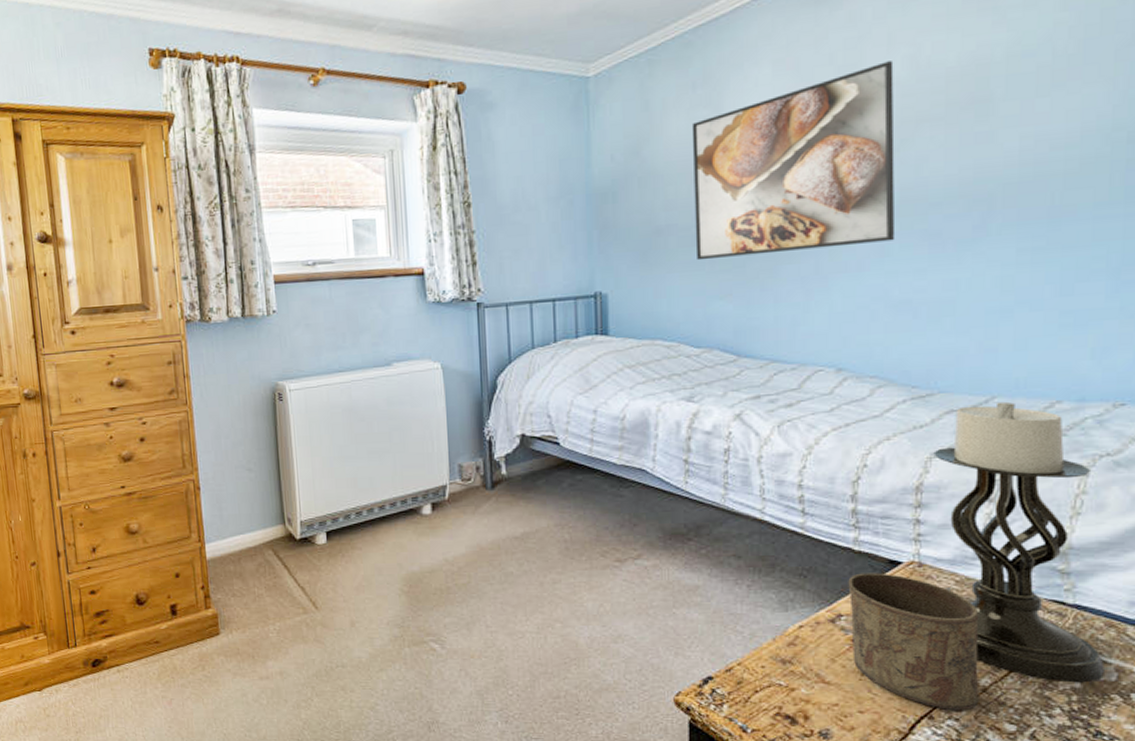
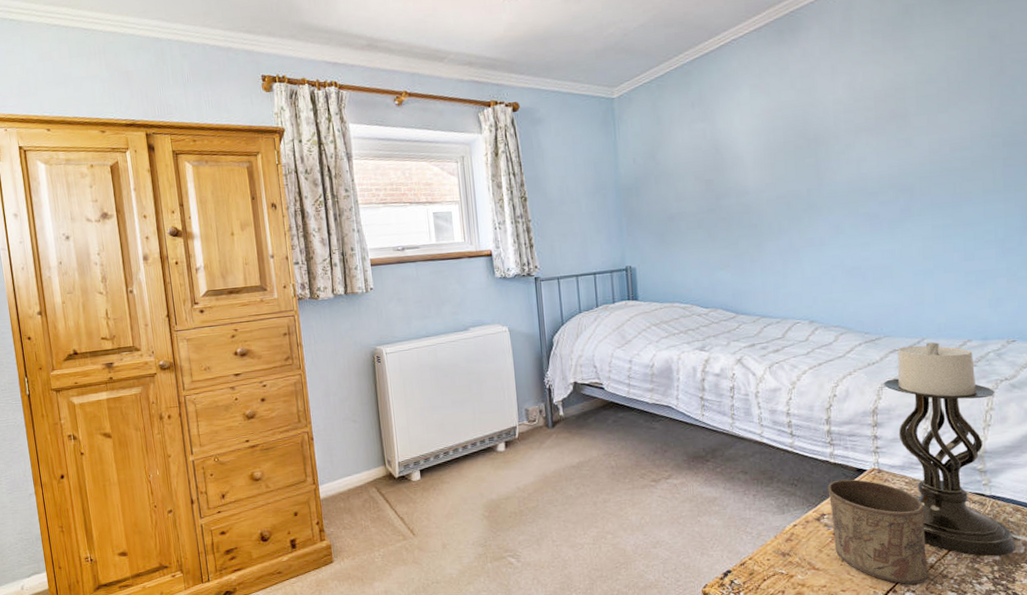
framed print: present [691,61,896,261] -> none [692,86,846,240]

